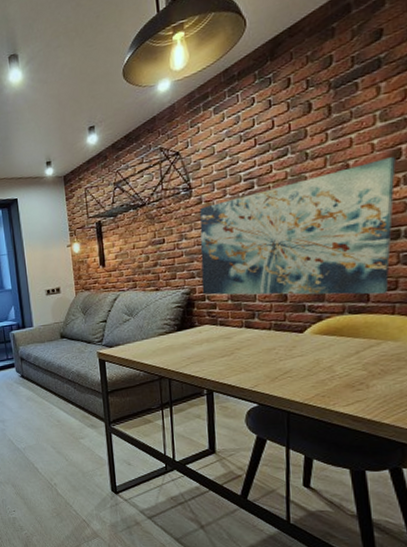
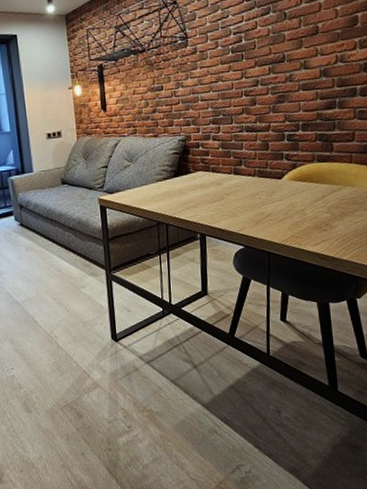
wall art: present [199,157,396,295] -> none [194,23,353,145]

